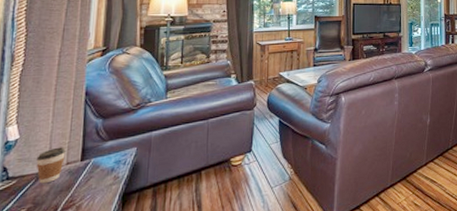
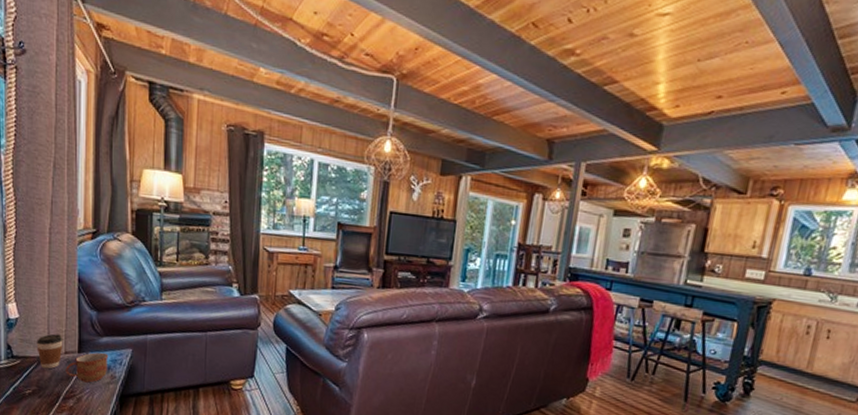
mug: none [66,156,113,189] -> present [66,352,109,383]

